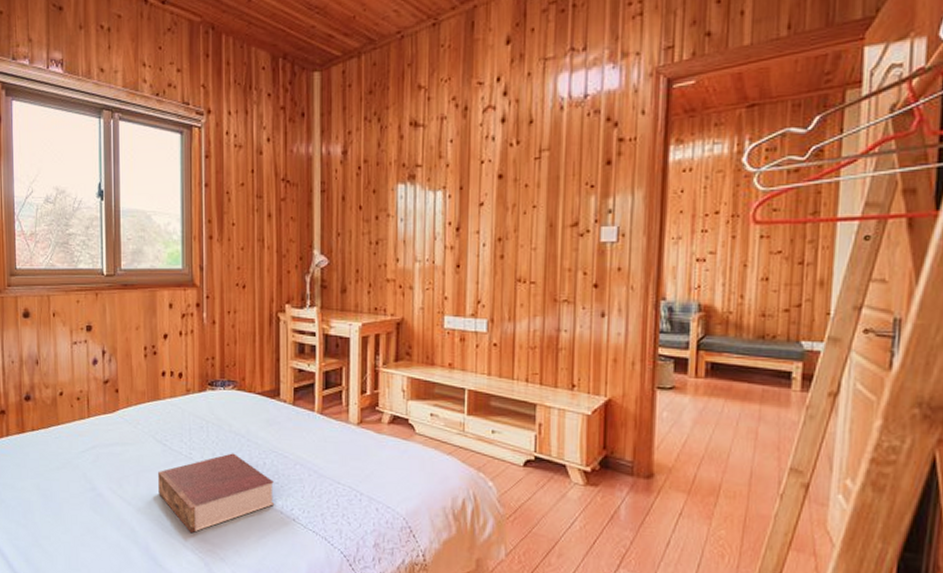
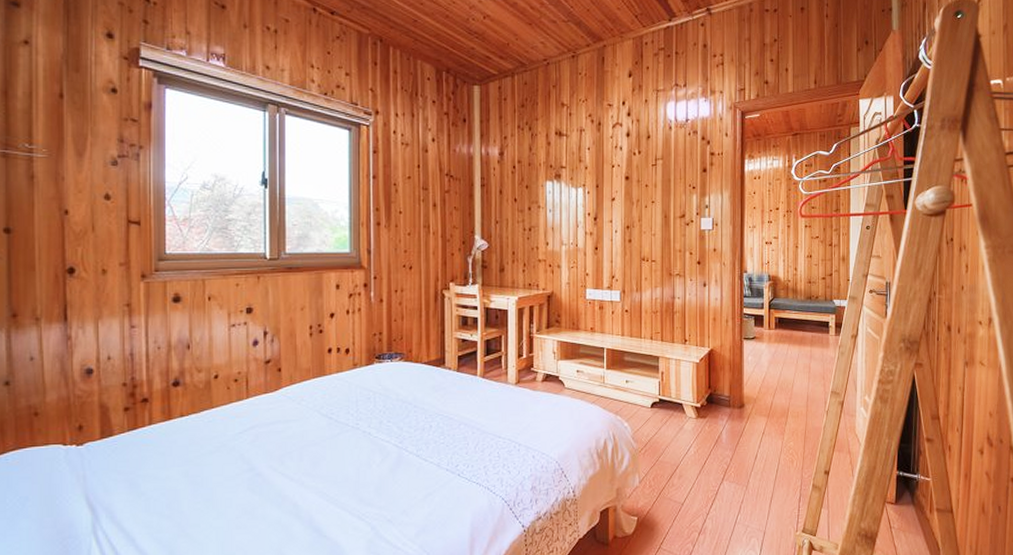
book: present [158,453,274,534] -> none [323,420,440,501]

